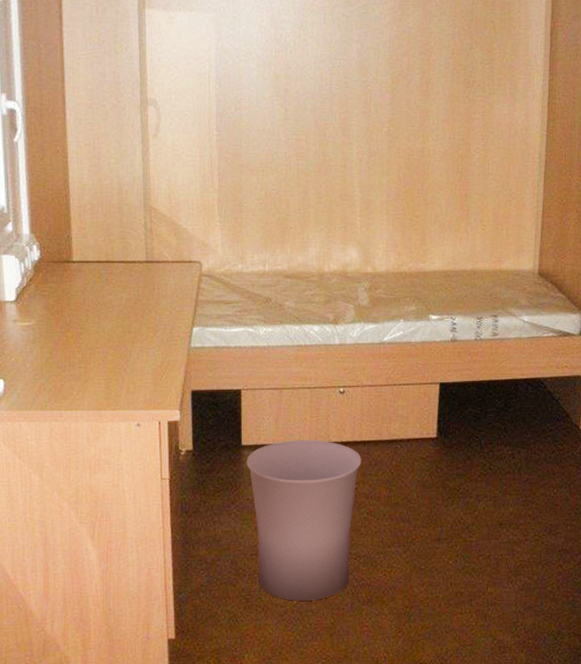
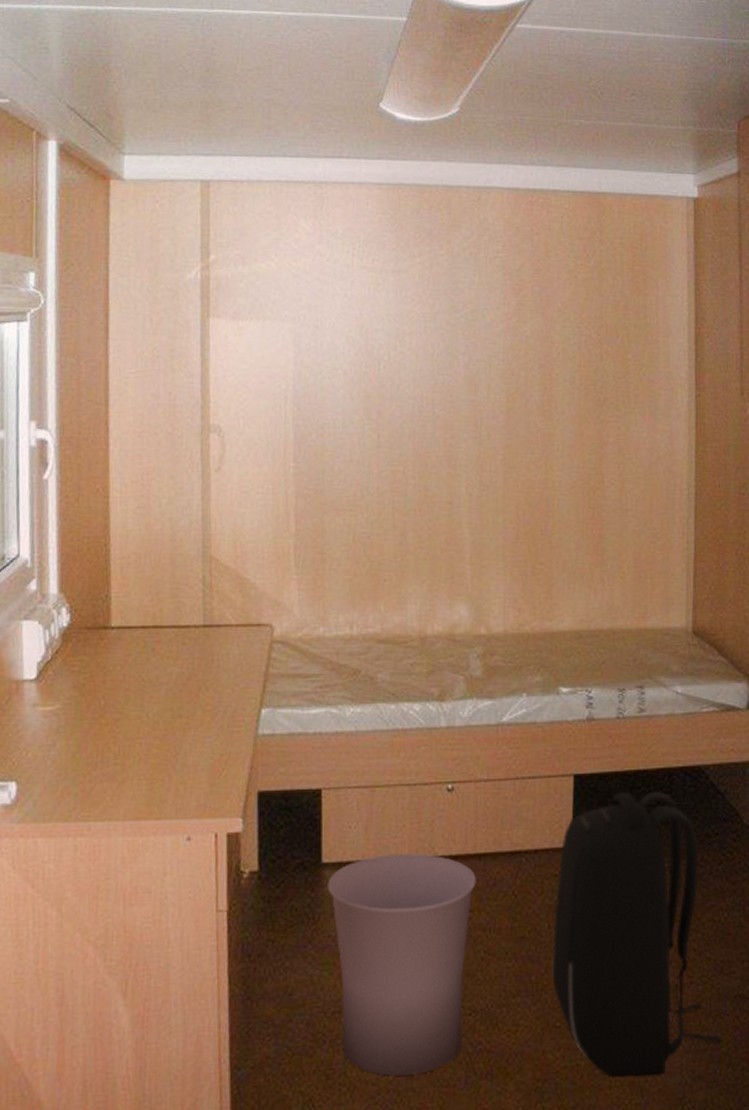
backpack: none [419,396,548,606] -> present [552,791,722,1077]

